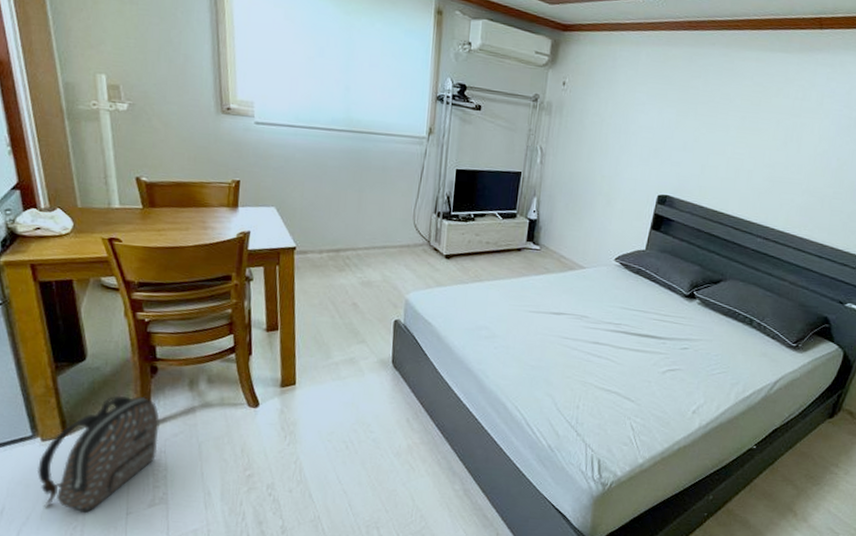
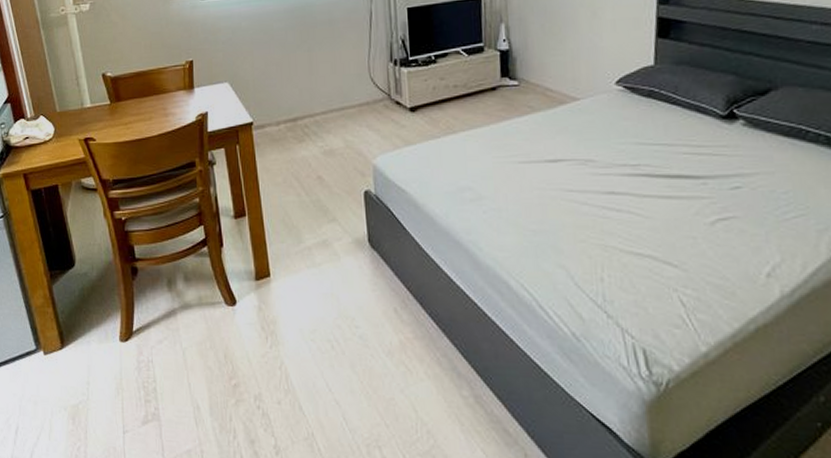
backpack: present [36,395,160,513] -> none [42,300,145,432]

